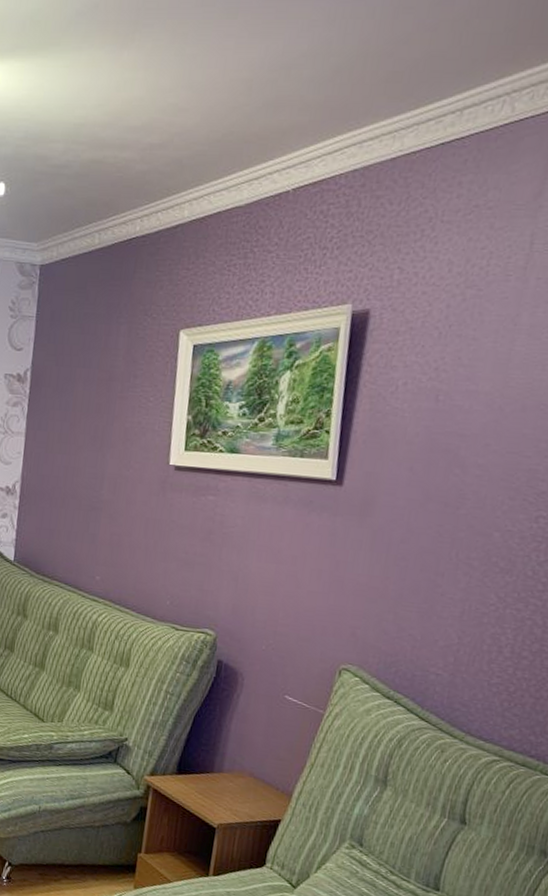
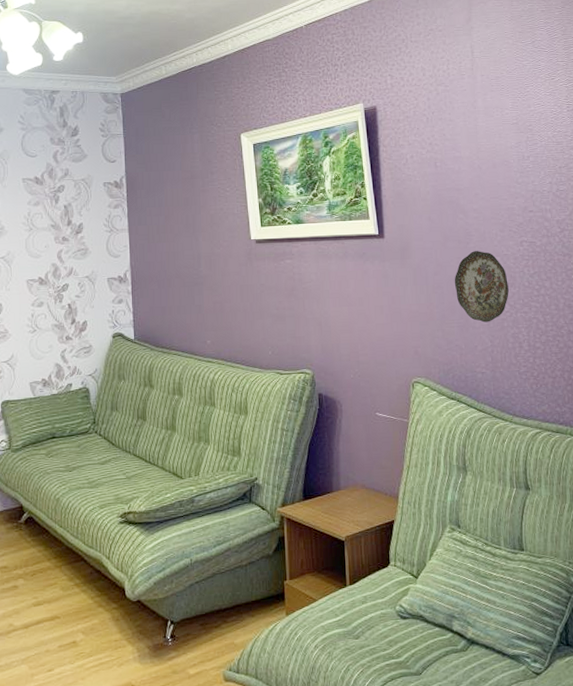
decorative plate: none [424,519,504,614] -> present [454,251,509,323]

